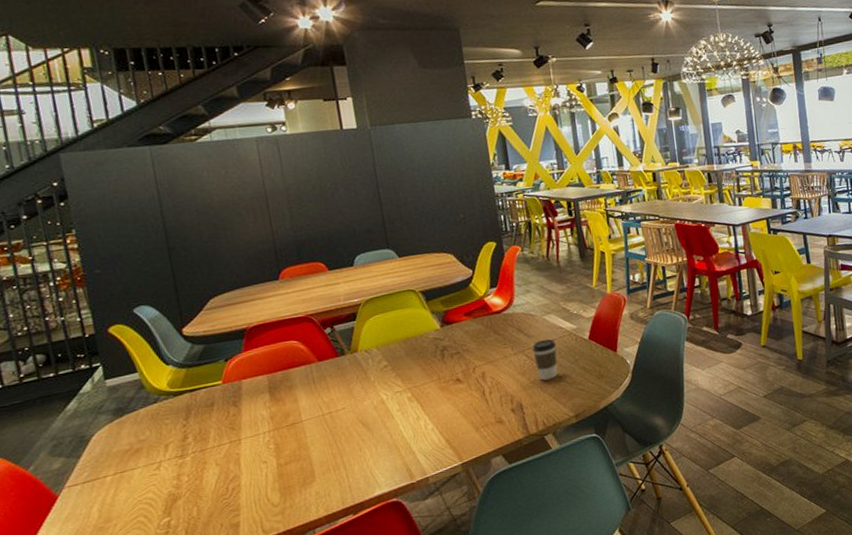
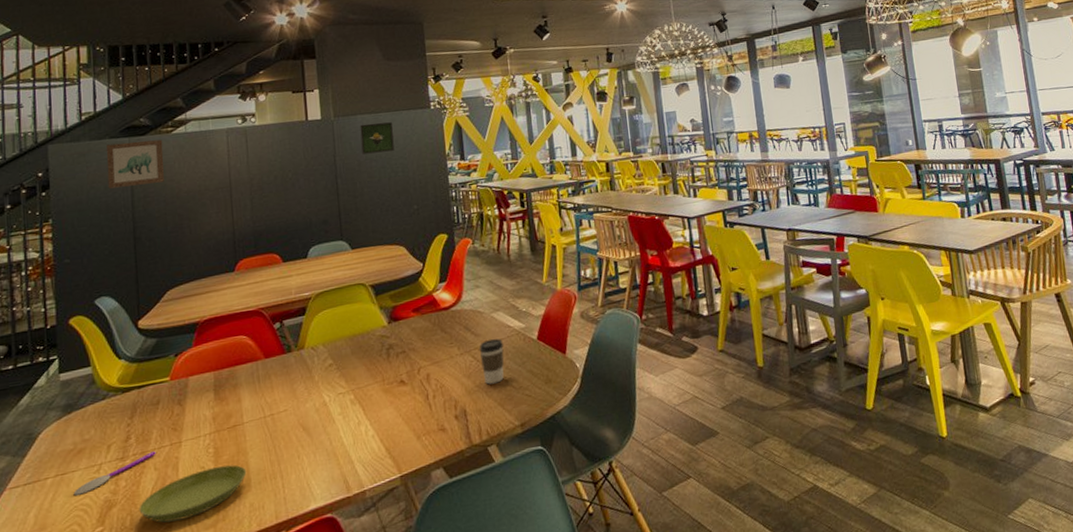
wall art: none [125,148,194,199] -> present [106,139,164,189]
spoon: none [135,448,216,491] -> present [73,451,156,496]
saucer: none [204,458,310,512] -> present [139,464,247,523]
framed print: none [398,131,437,164] -> present [360,122,394,155]

